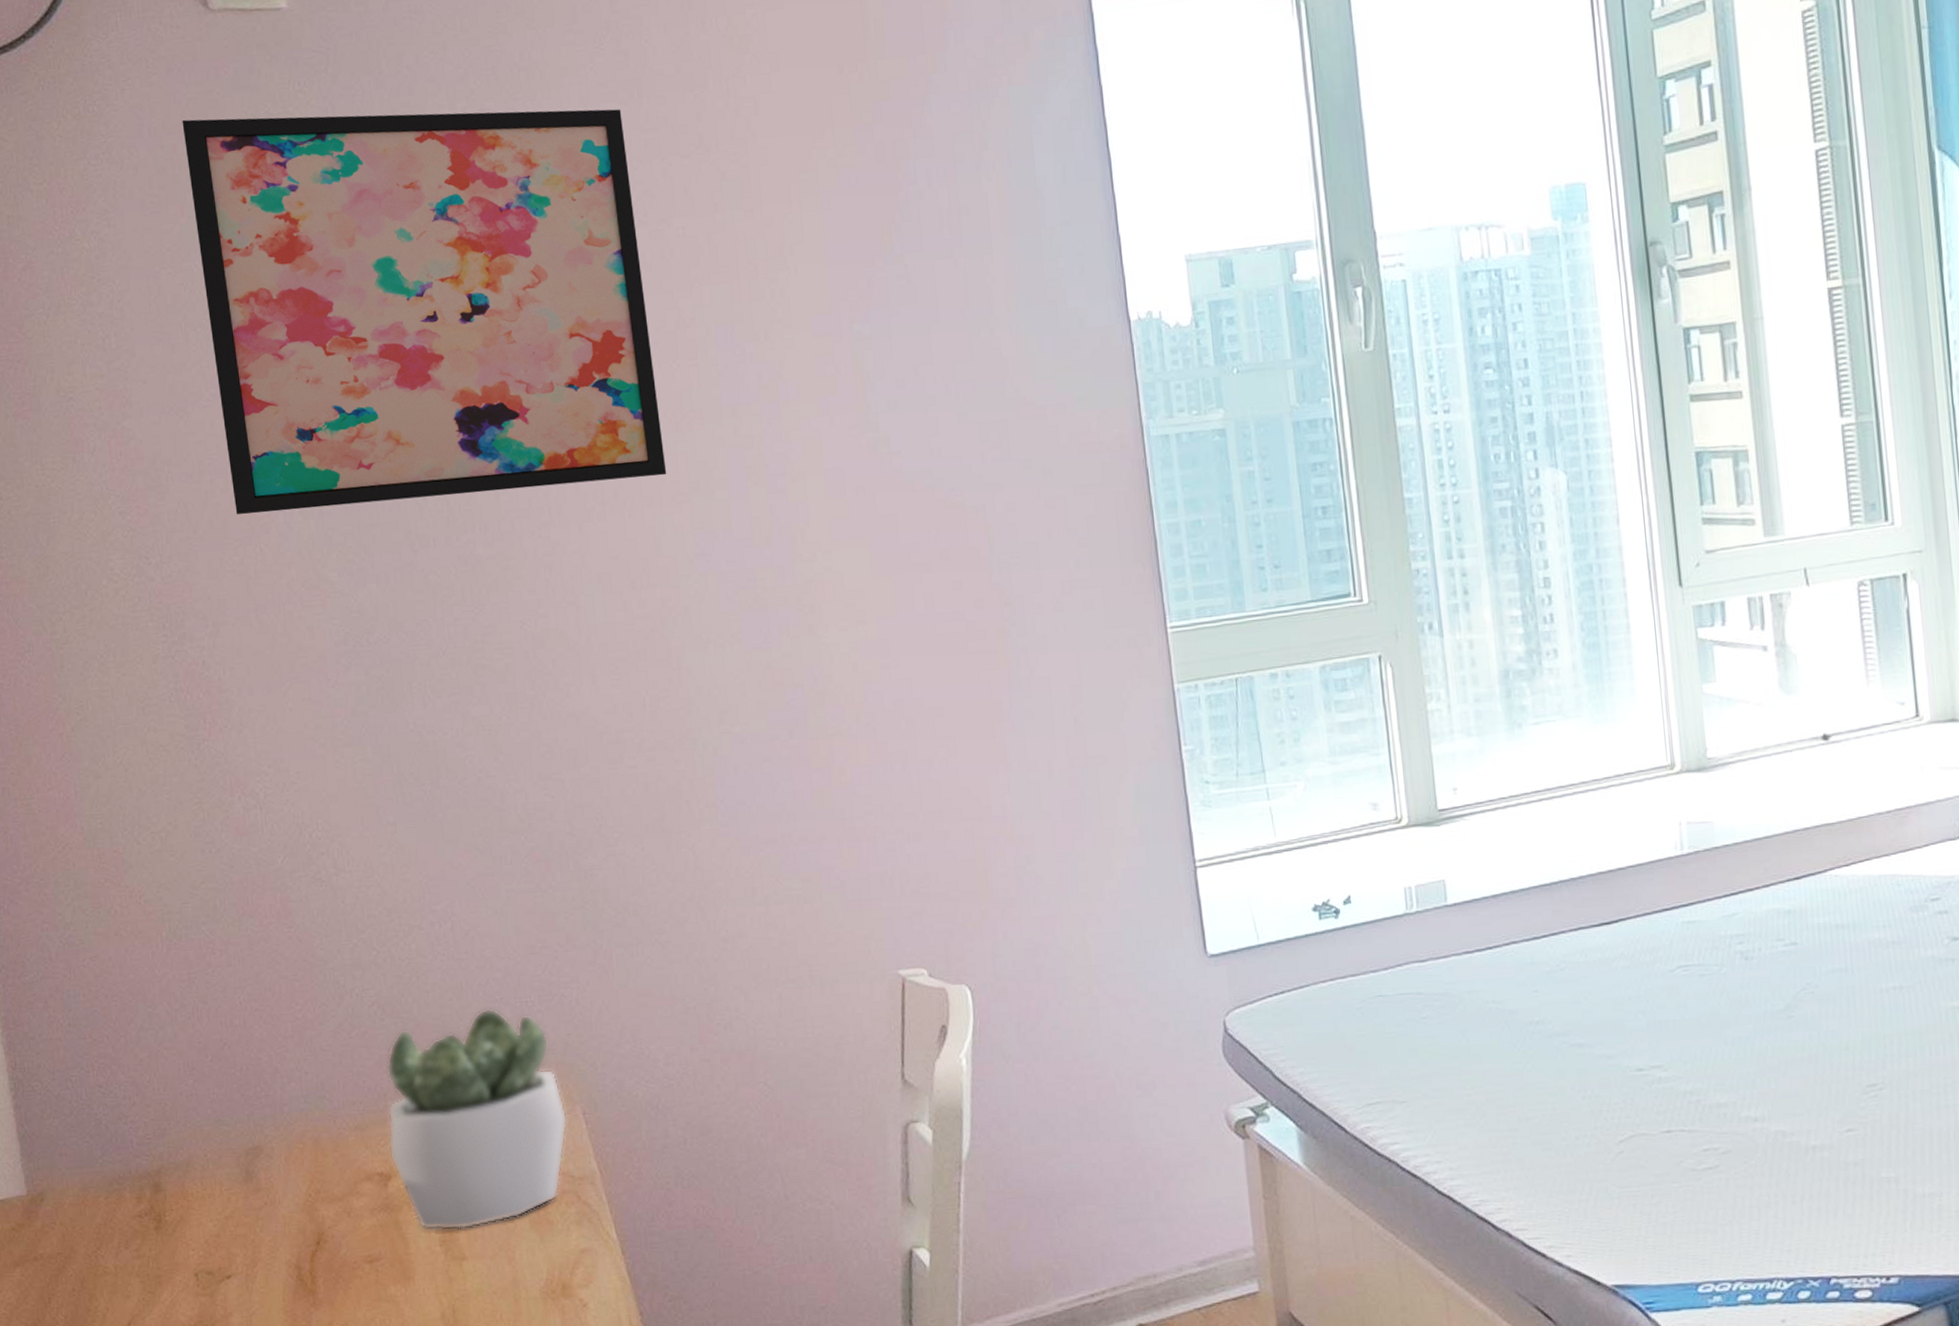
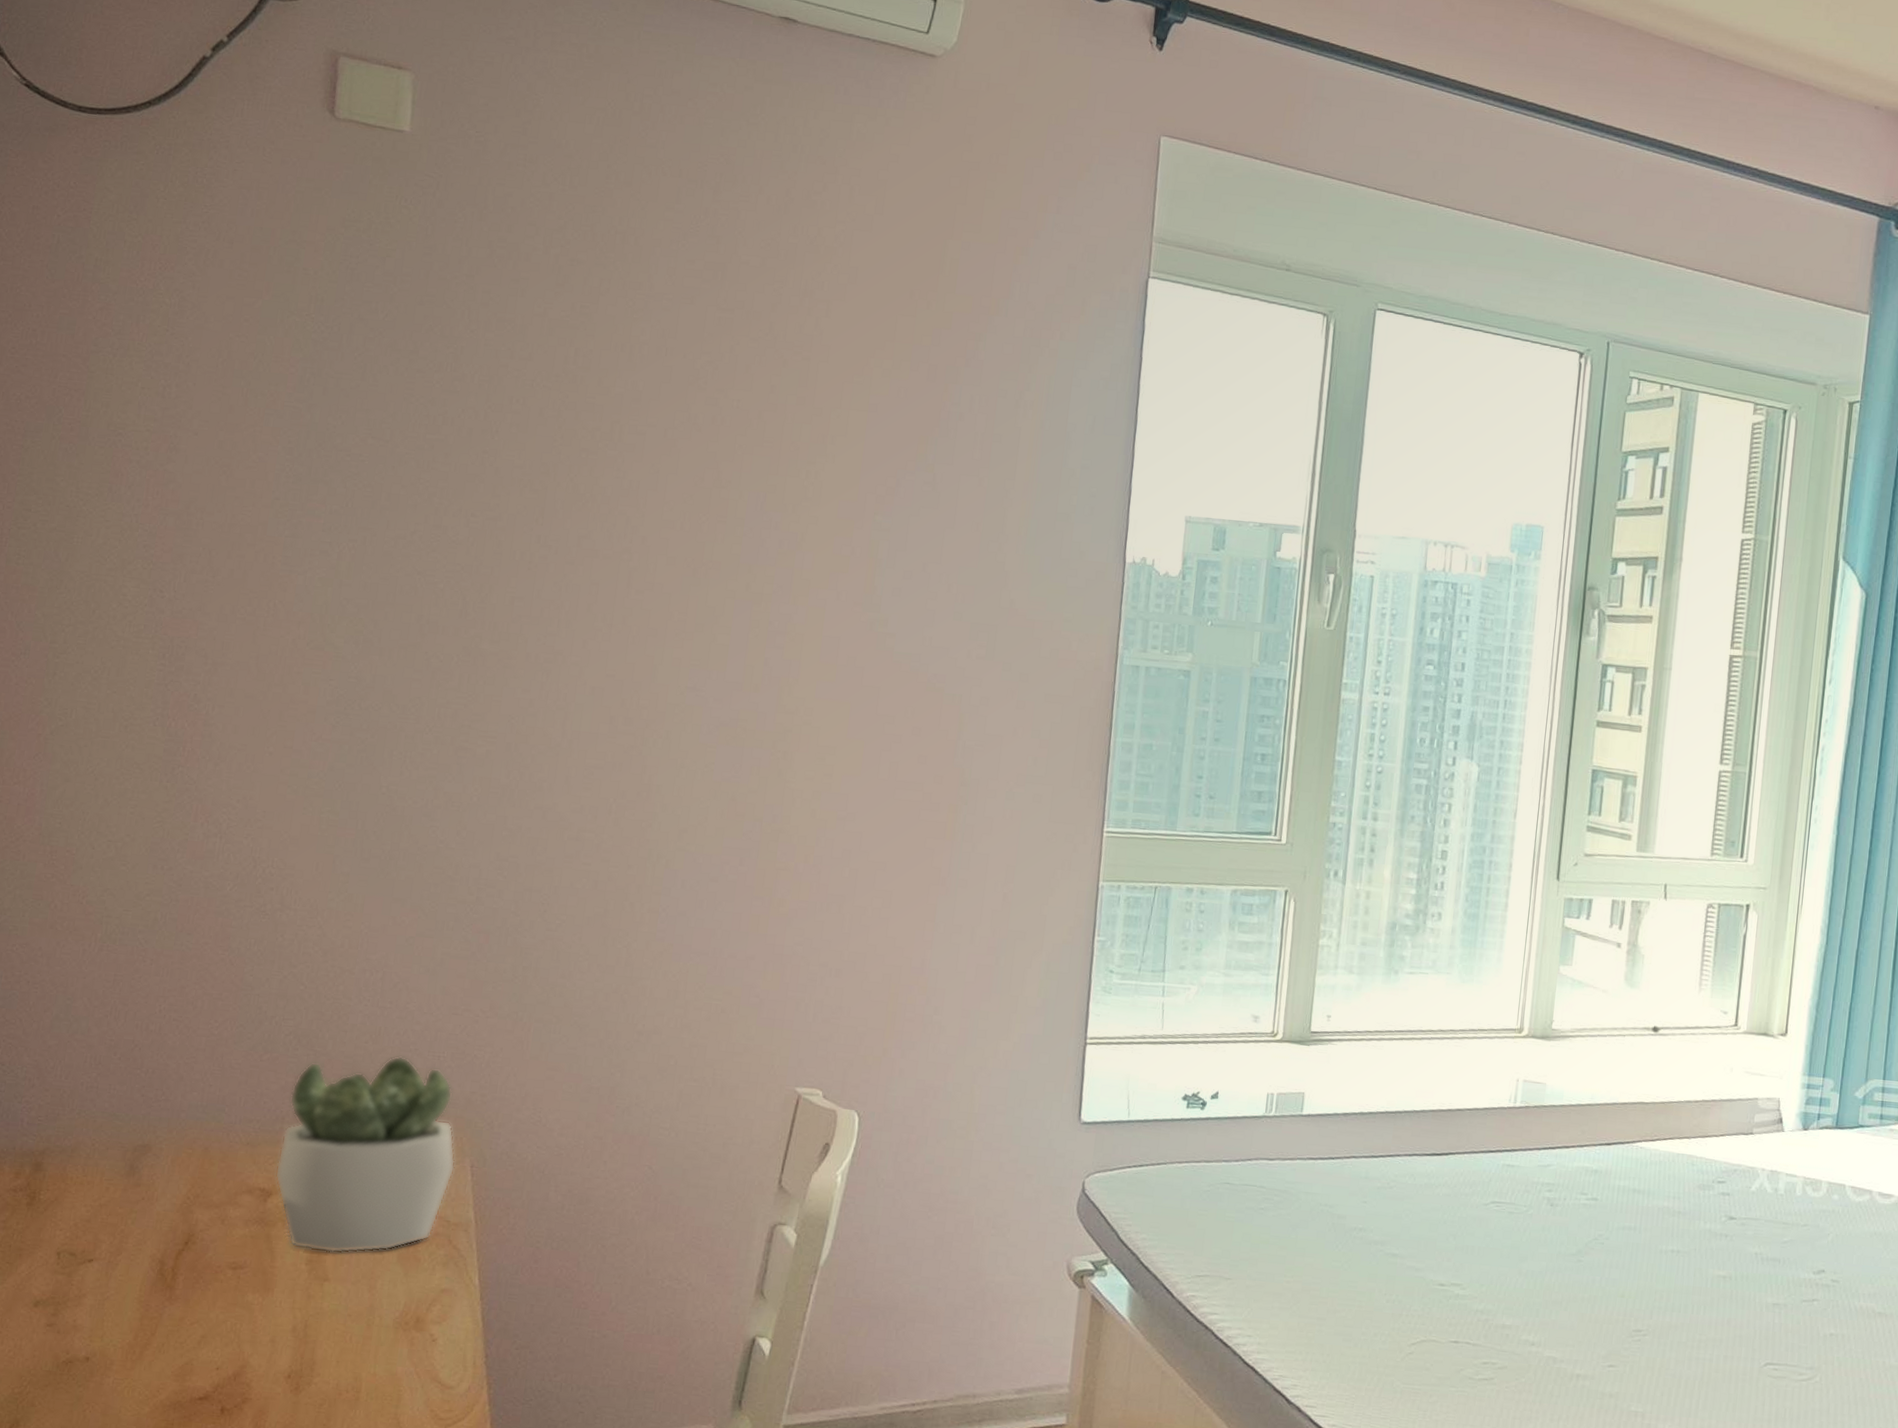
wall art: present [182,108,667,515] -> none [257,209,703,613]

